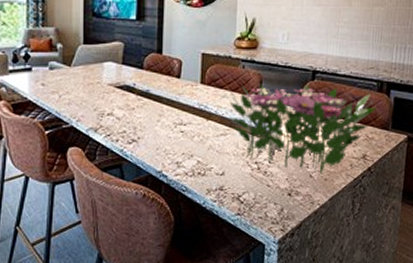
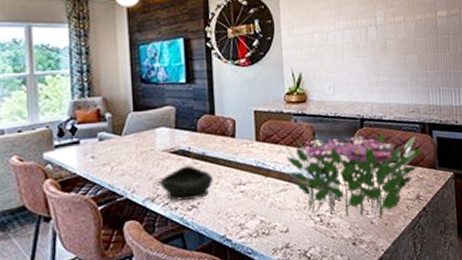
bowl: none [103,101,155,134] -> present [159,165,213,201]

